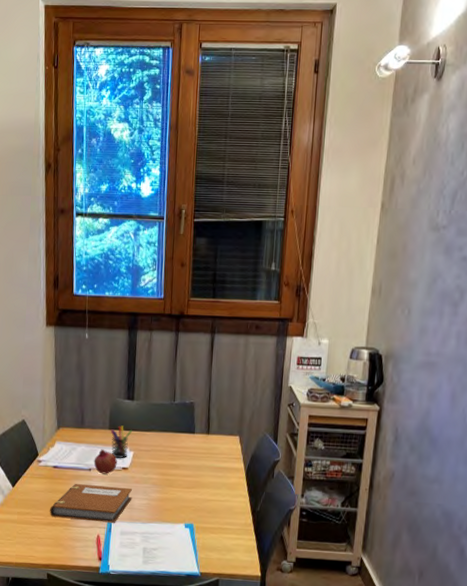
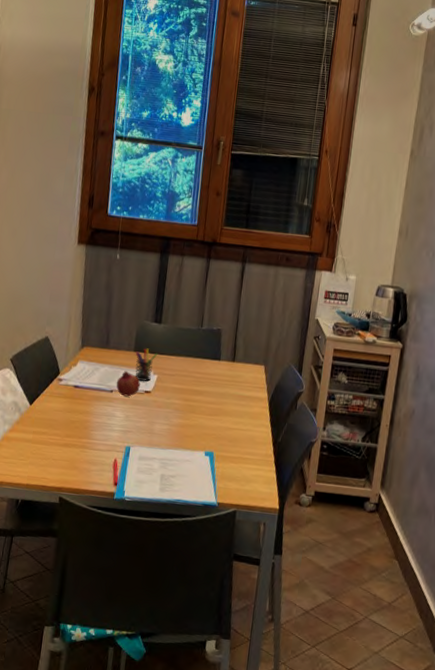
notebook: present [50,483,133,523] -> none [67,404,154,447]

